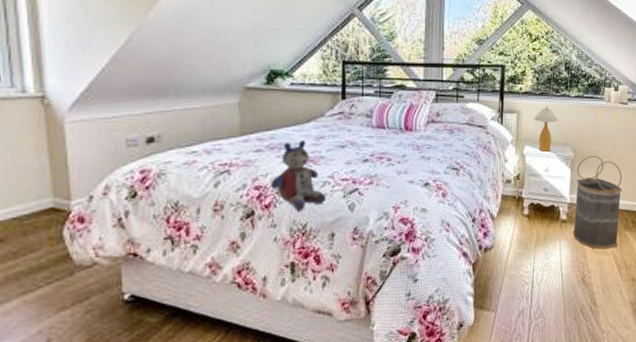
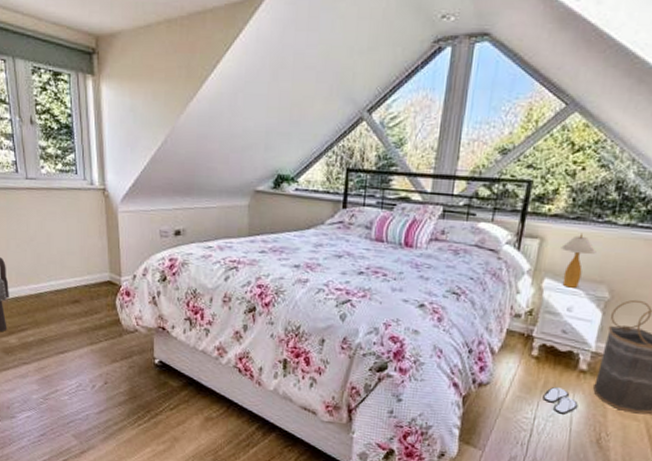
stuffed bear: present [270,139,327,211] -> none [271,245,321,313]
slippers: none [537,239,565,262] -> present [543,387,578,414]

